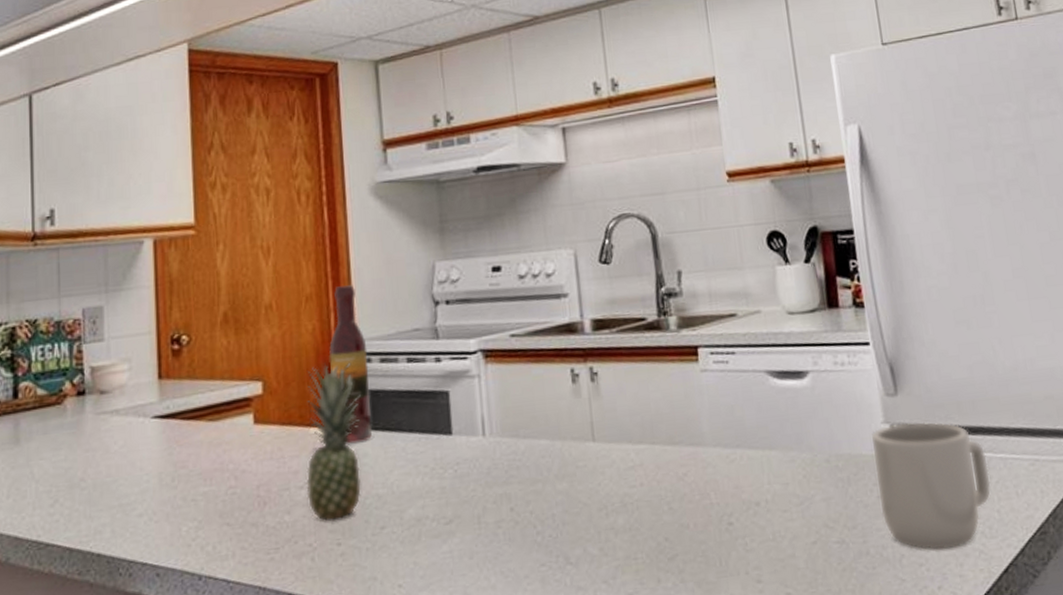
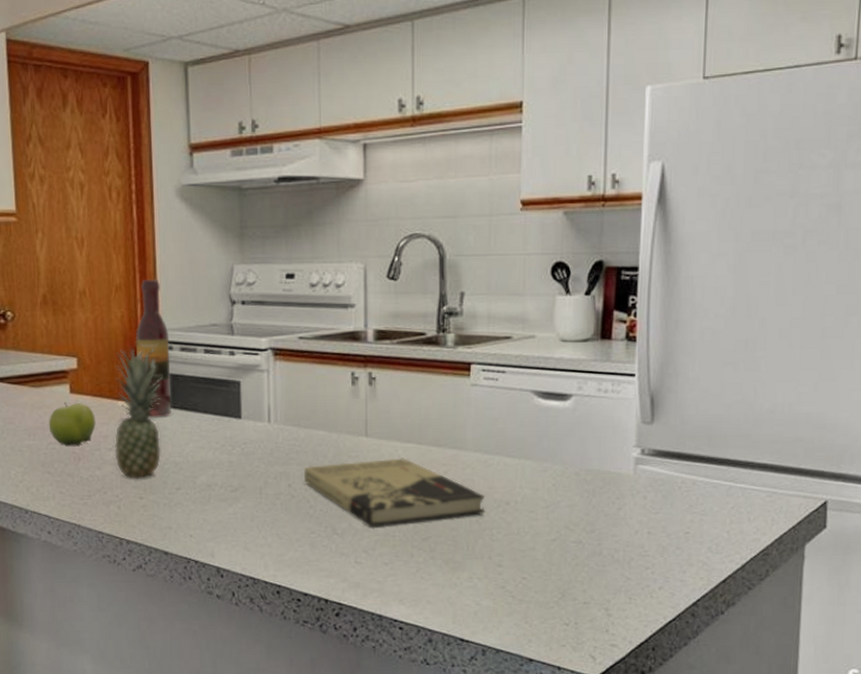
fruit: none [228,434,284,488] -> present [48,402,96,446]
book: none [526,462,735,550] -> present [303,458,486,526]
mug: present [870,421,991,549] -> none [619,448,727,557]

